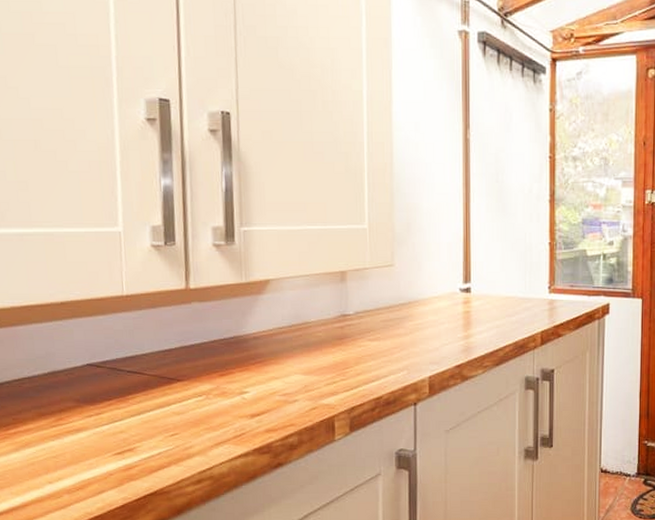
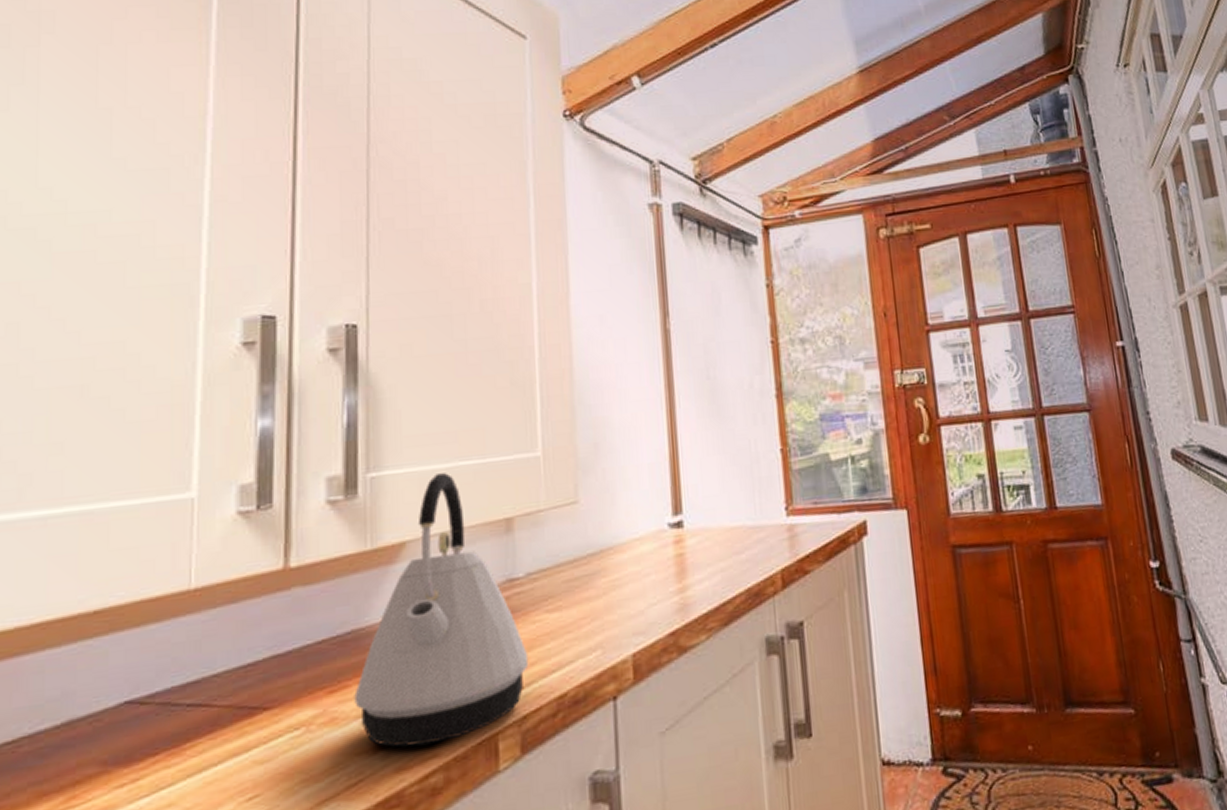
kettle: none [237,233,356,418] -> present [354,473,529,748]

